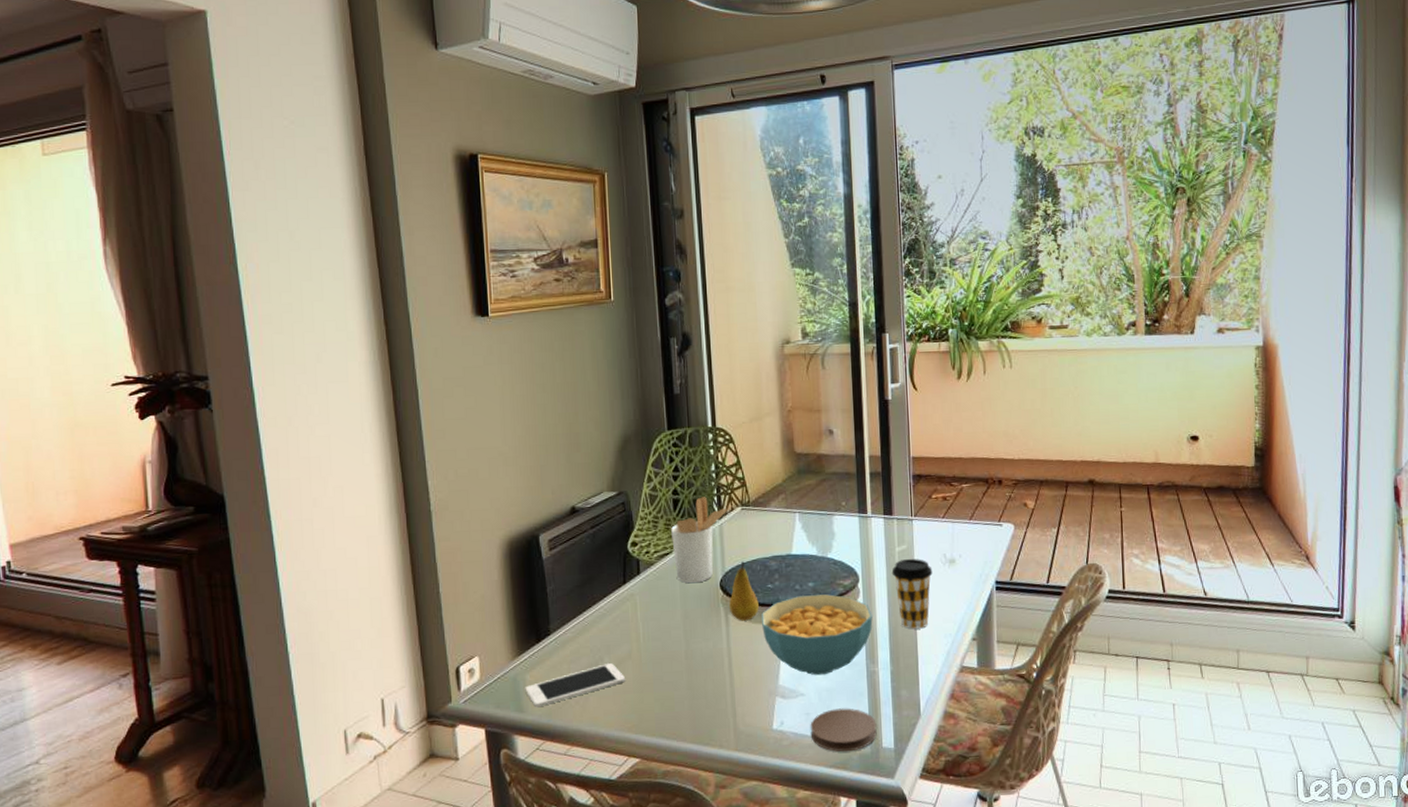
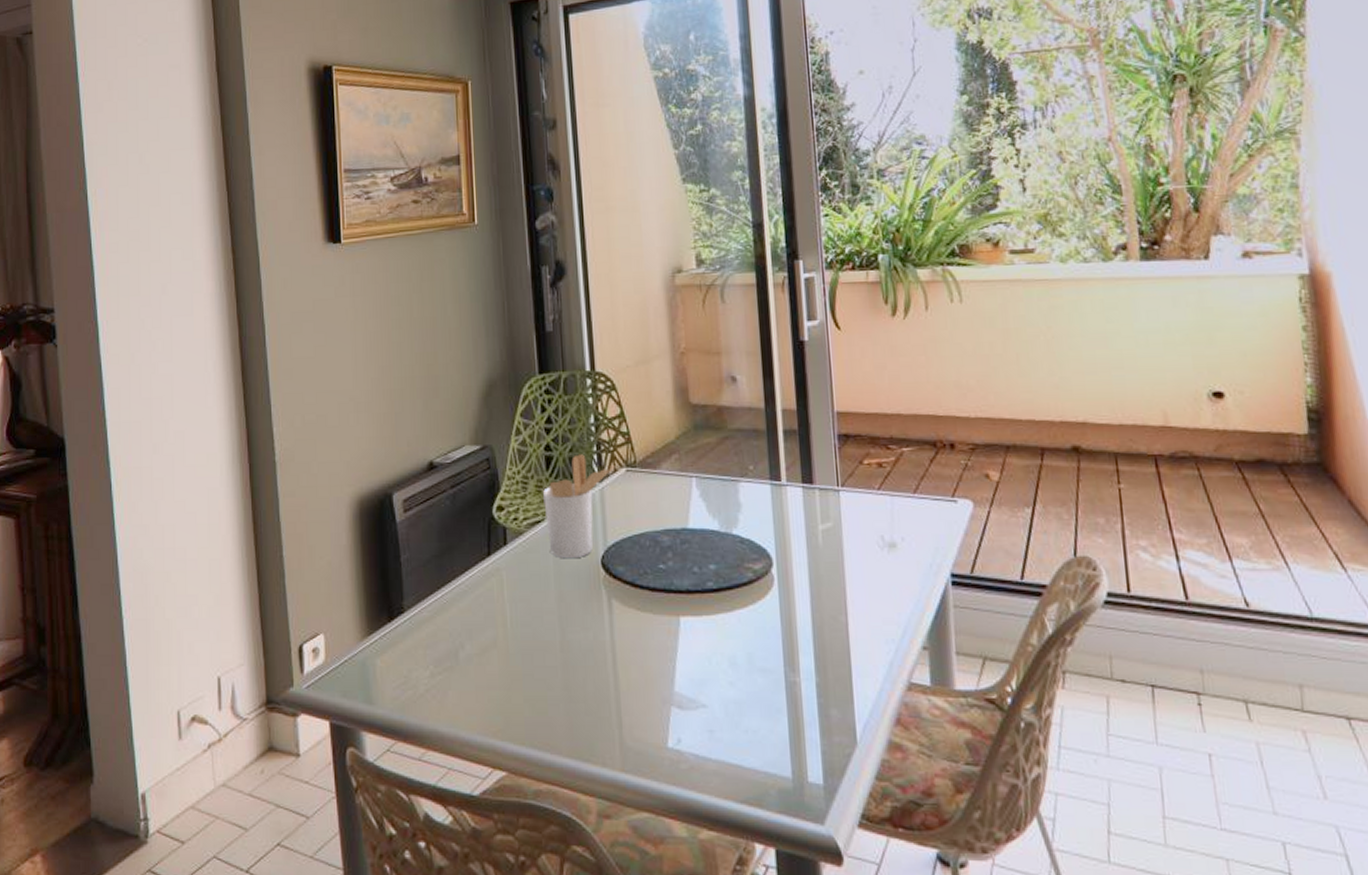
cell phone: present [525,663,626,708] -> none [375,652,491,700]
fruit: present [729,561,759,621] -> none [613,535,649,608]
cereal bowl: present [762,594,873,676] -> none [652,580,791,683]
coaster: present [810,708,877,752] -> none [714,727,801,785]
coffee cup: present [891,559,933,630] -> none [814,540,867,631]

